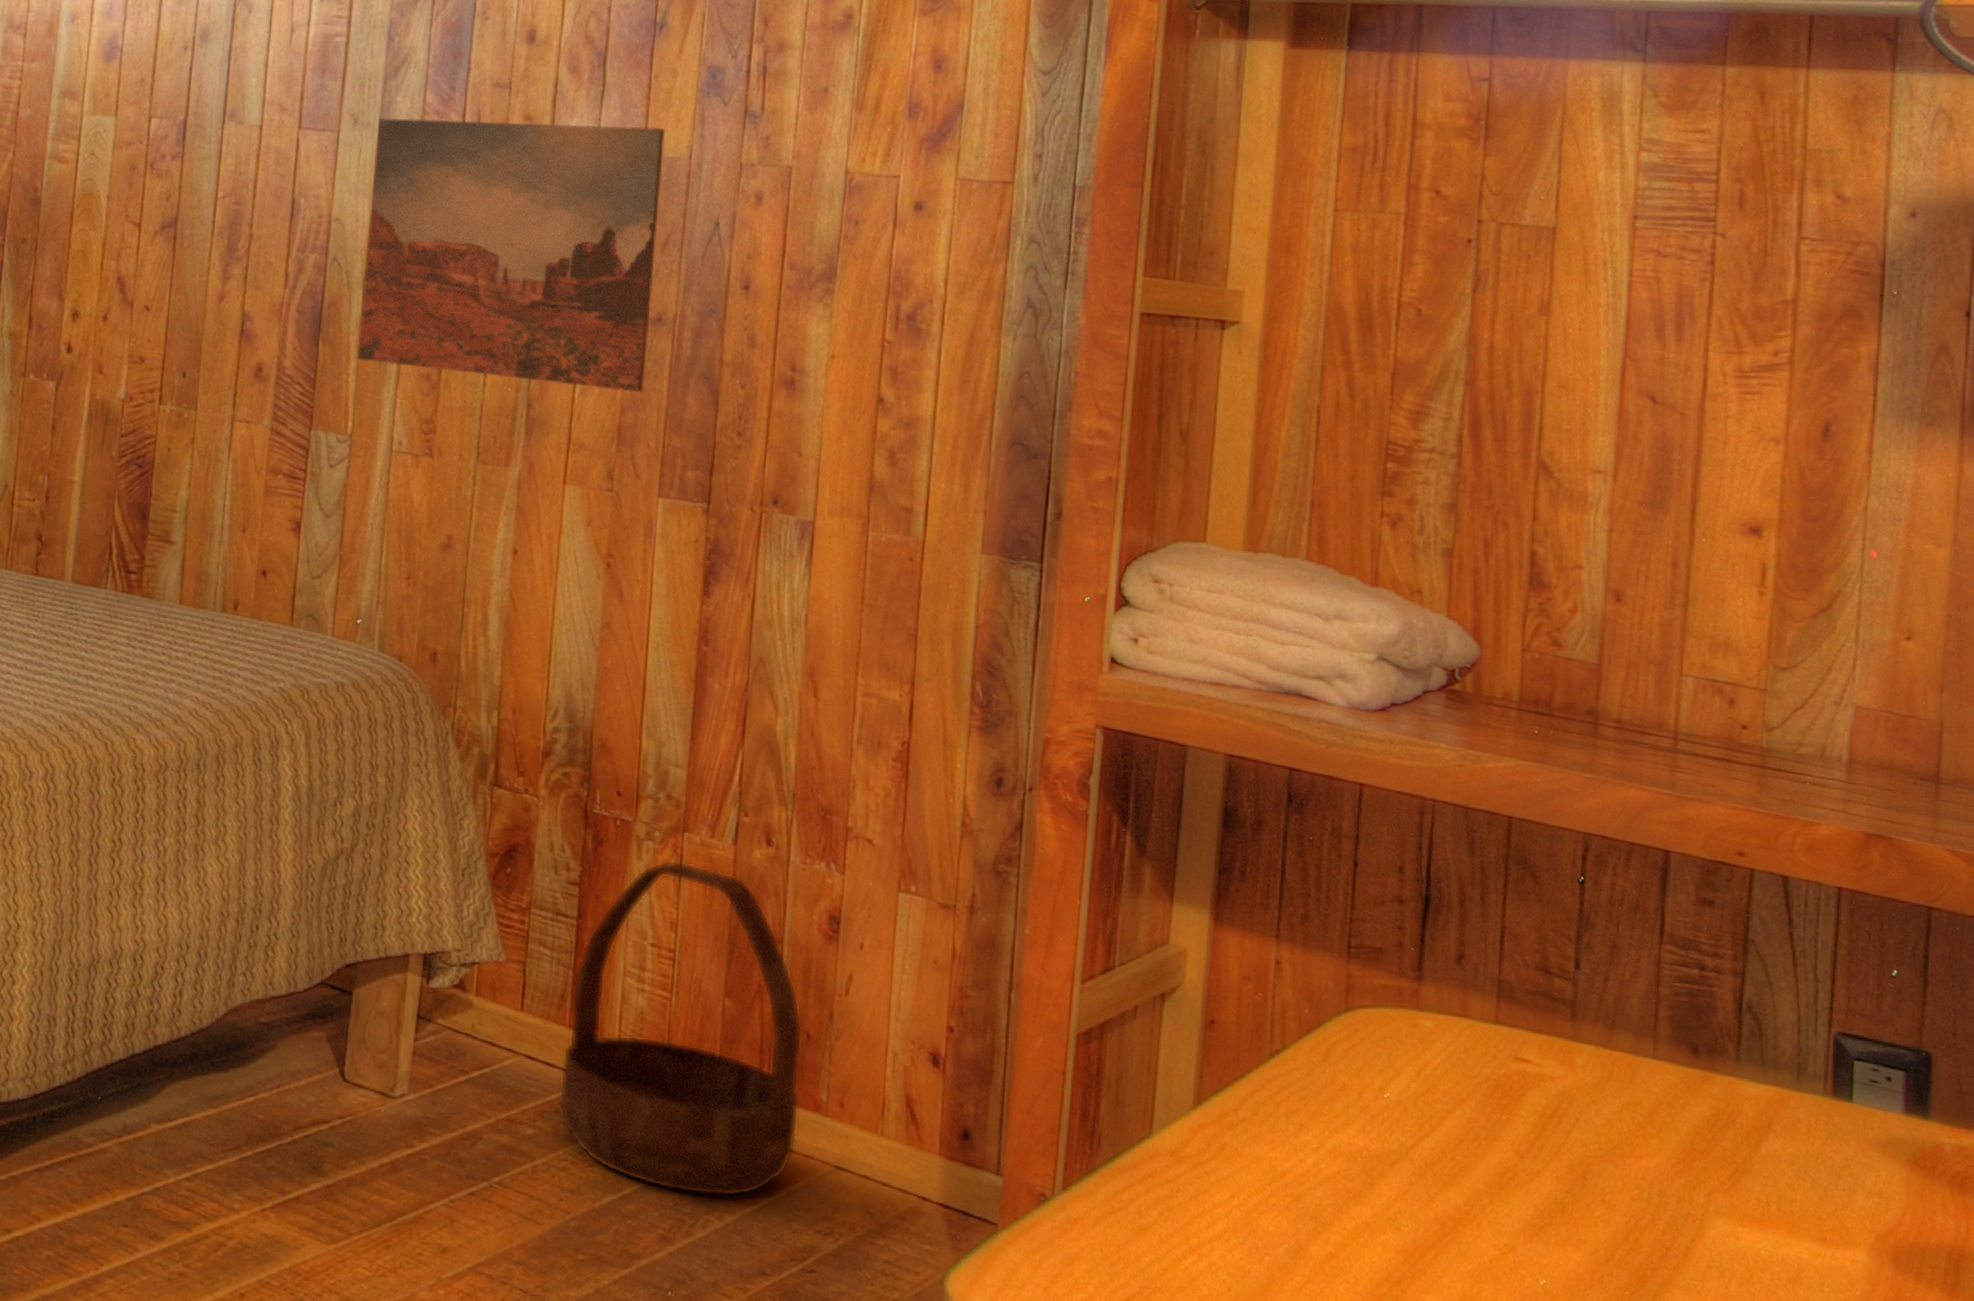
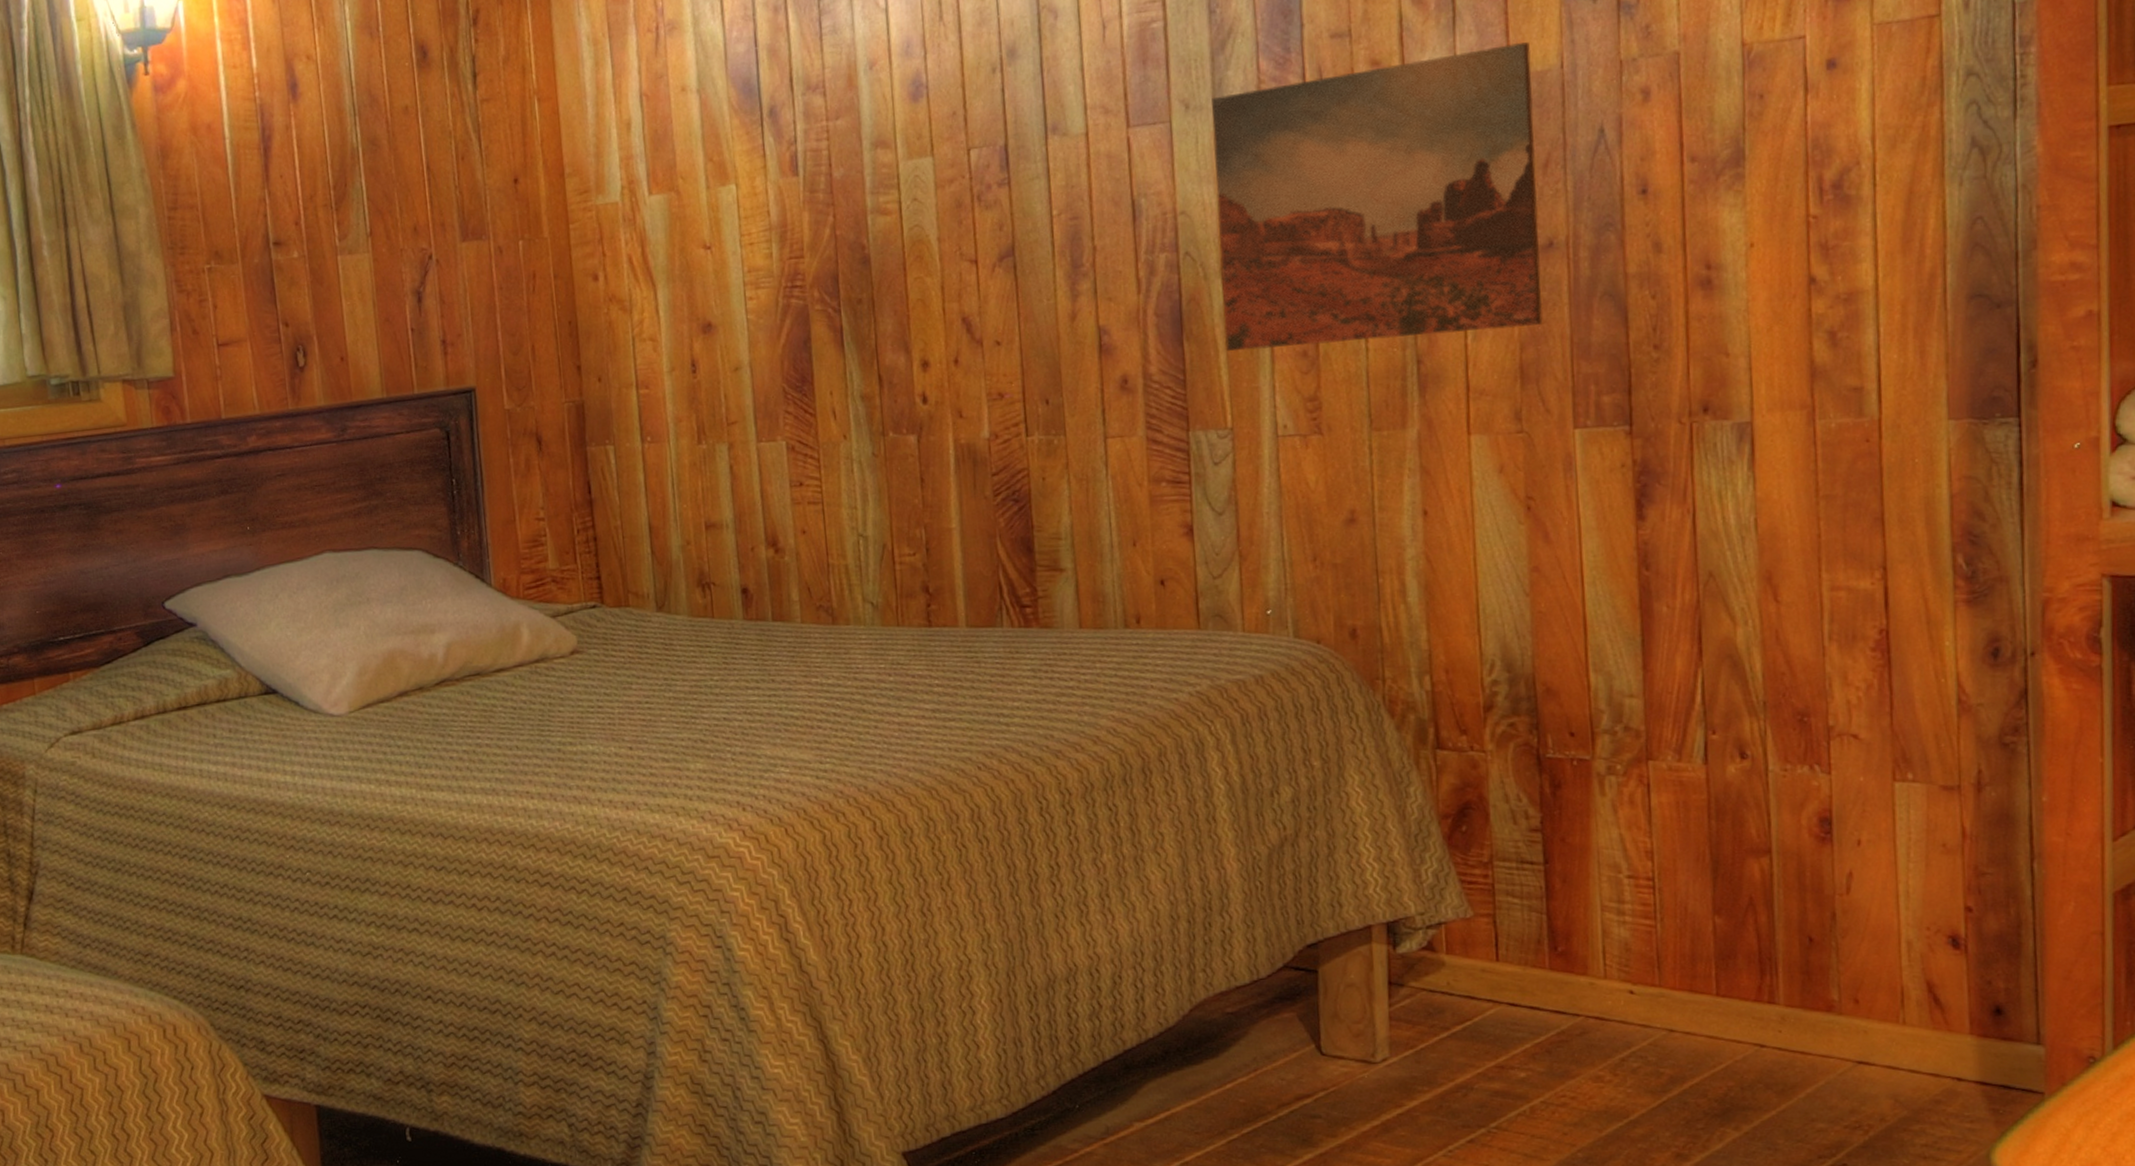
basket: present [558,860,803,1198] -> none [1546,789,1811,1111]

